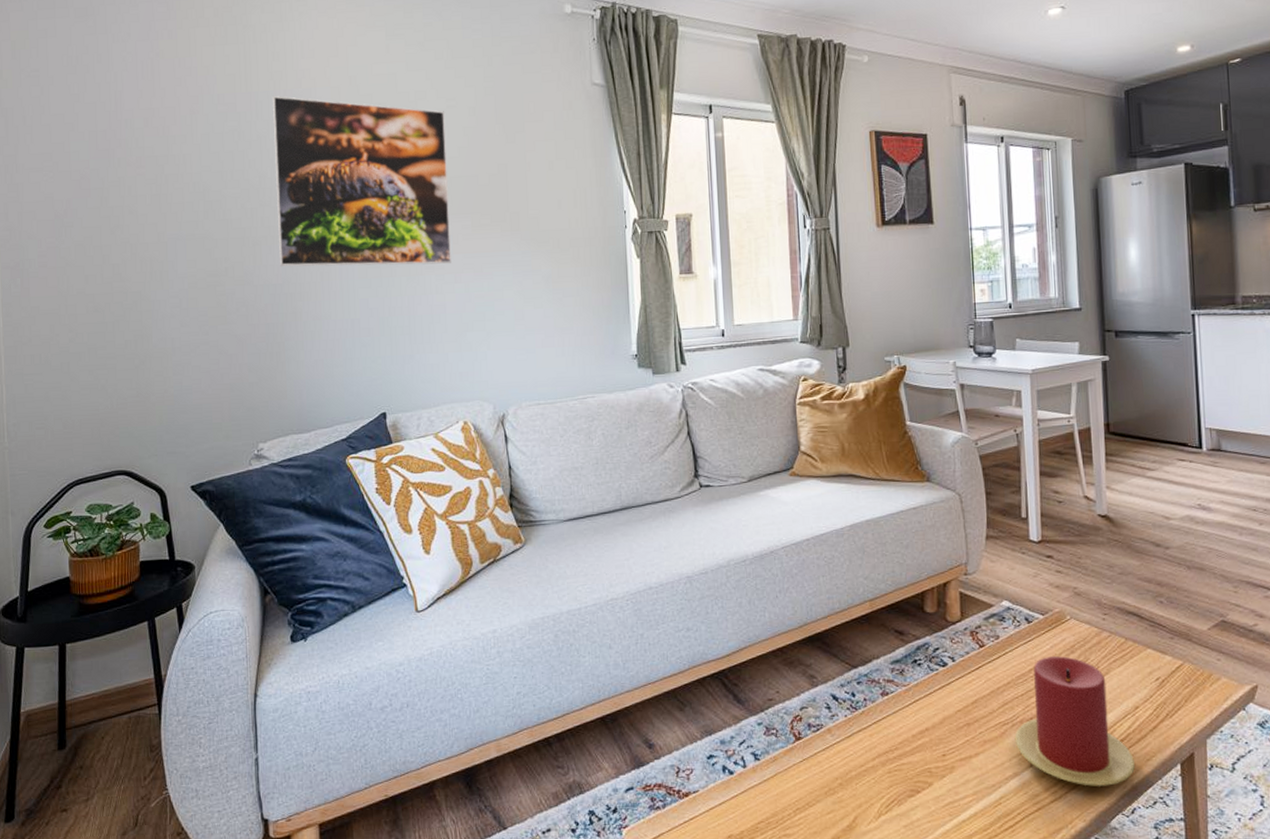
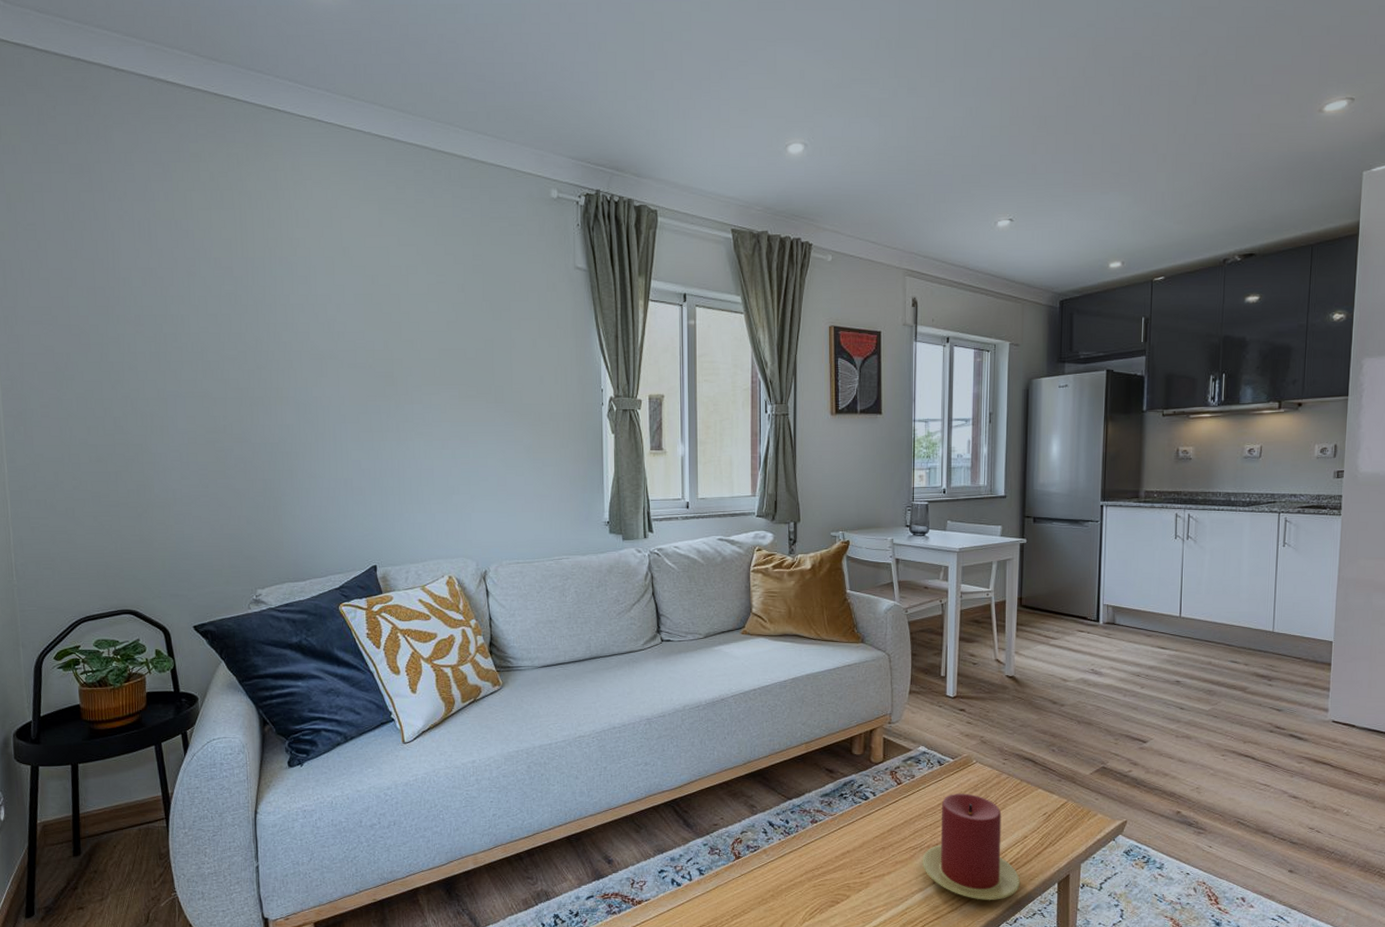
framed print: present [273,96,451,267] -> none [268,263,439,431]

